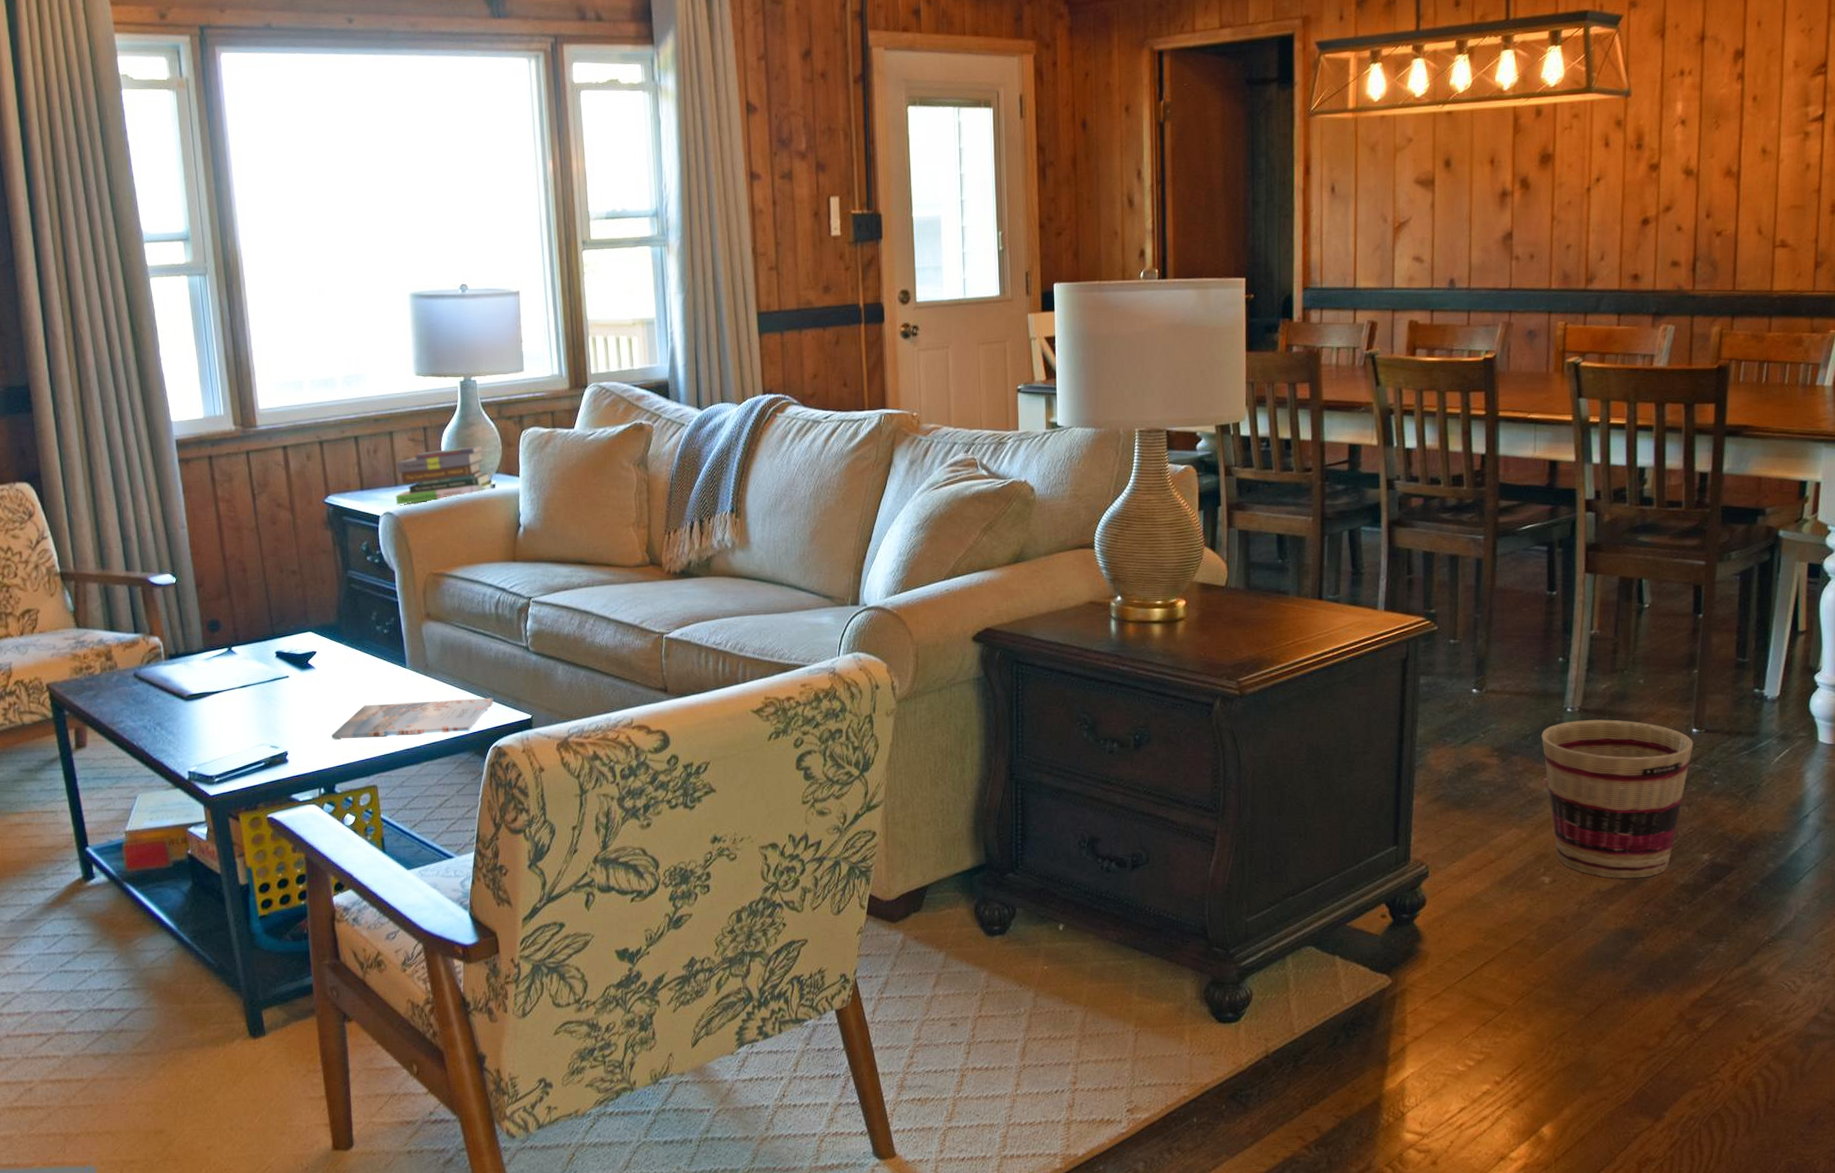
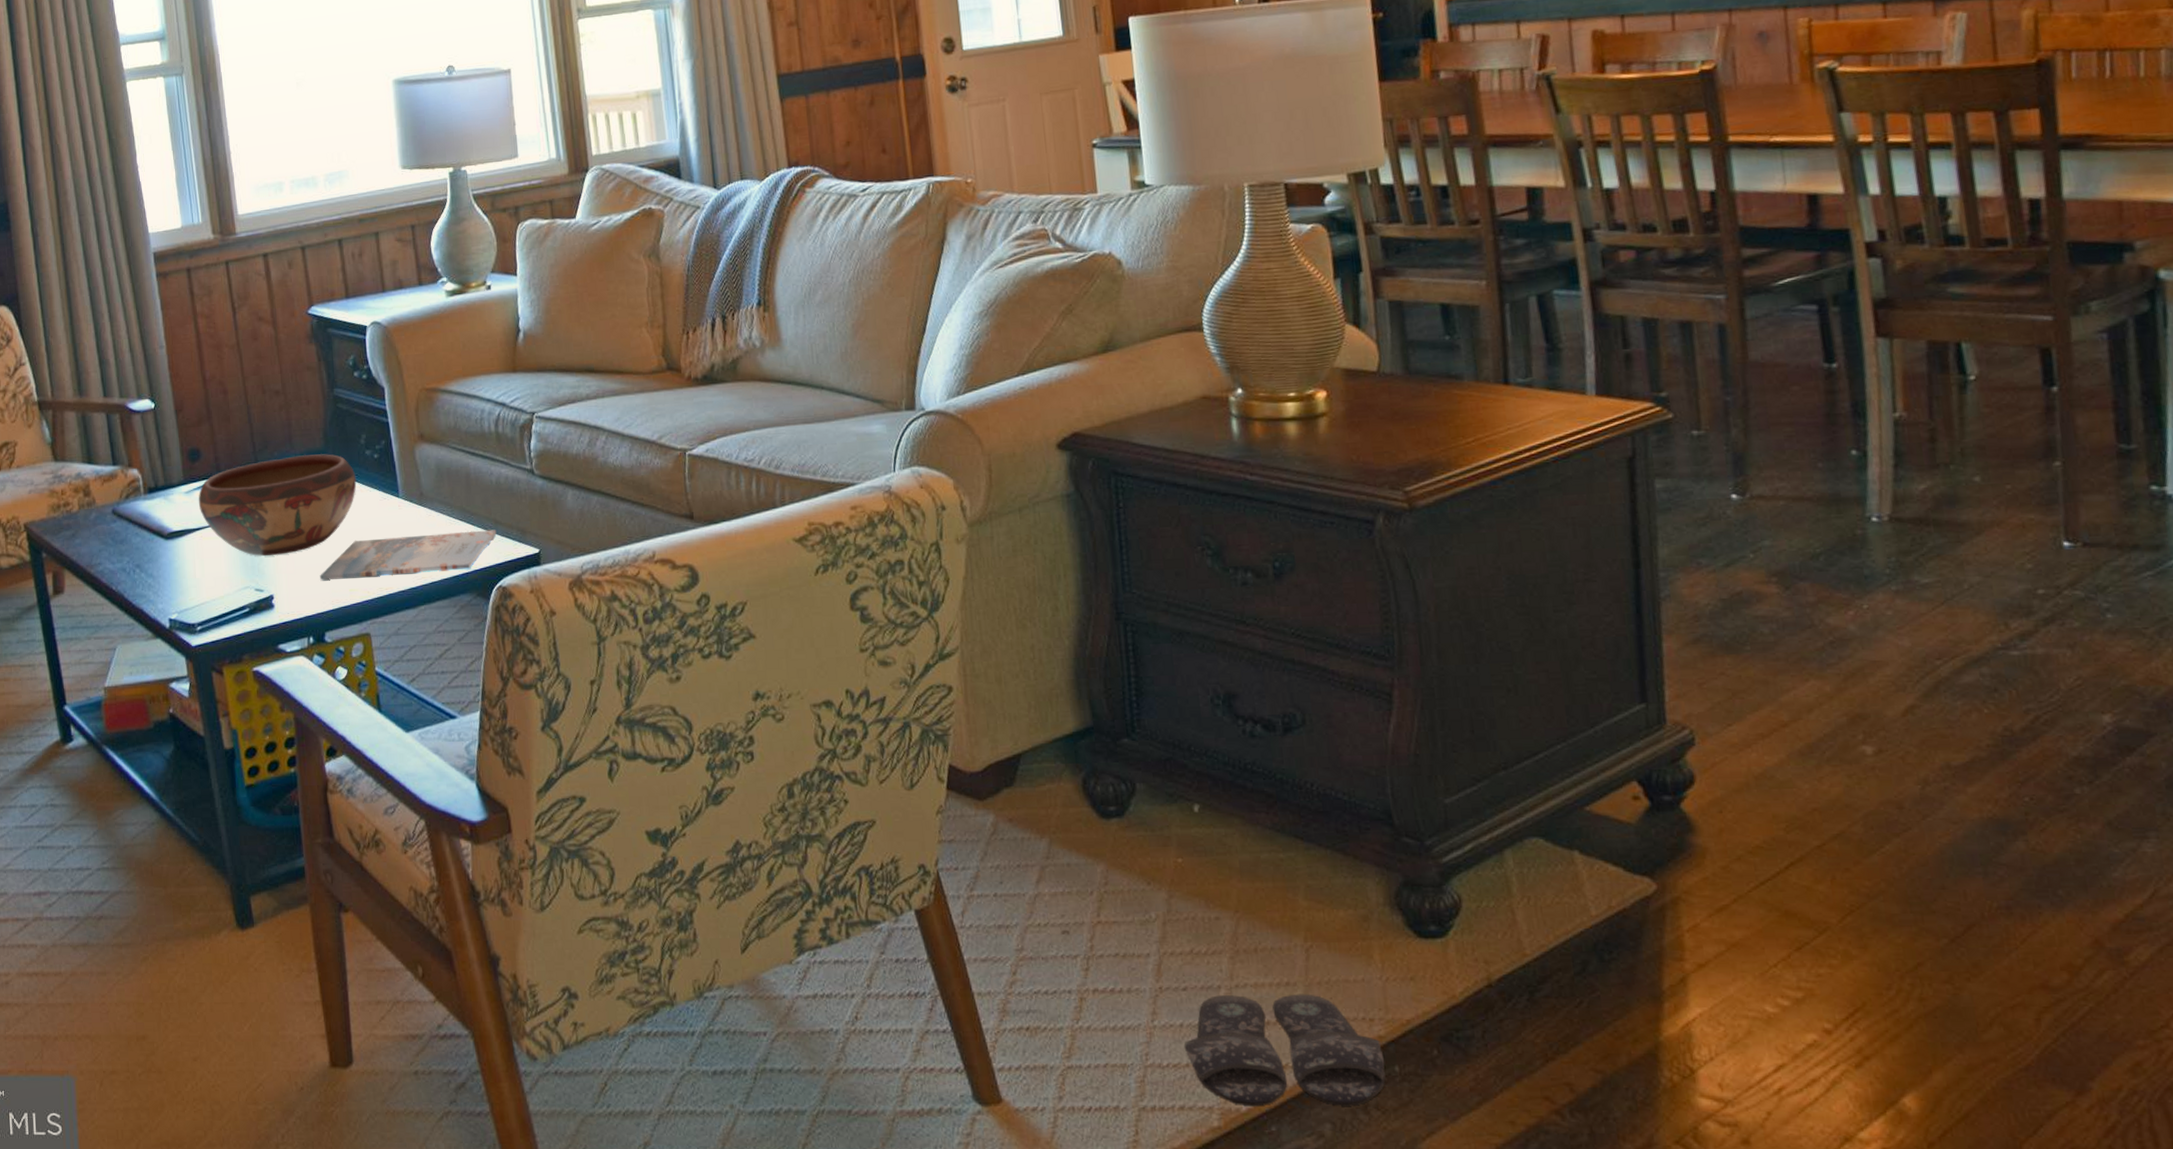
decorative bowl: none [217,628,367,717] -> present [198,454,357,556]
books: present [395,446,490,505] -> none [382,243,485,314]
slippers: none [1038,1066,1187,1152] -> present [1183,994,1386,1107]
basket: present [1541,719,1693,879] -> none [1838,531,2067,749]

